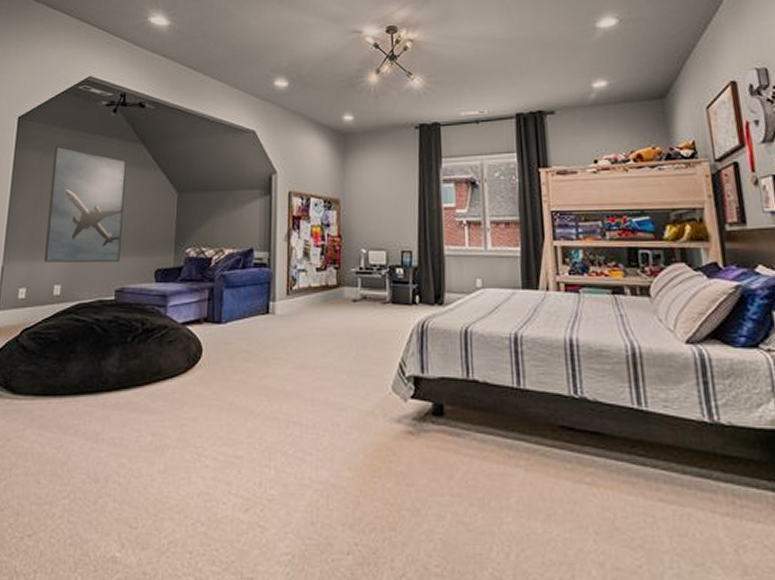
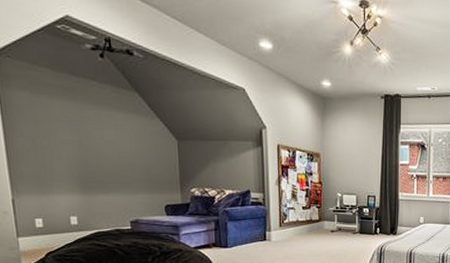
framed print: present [44,145,126,262] -> none [42,86,130,198]

